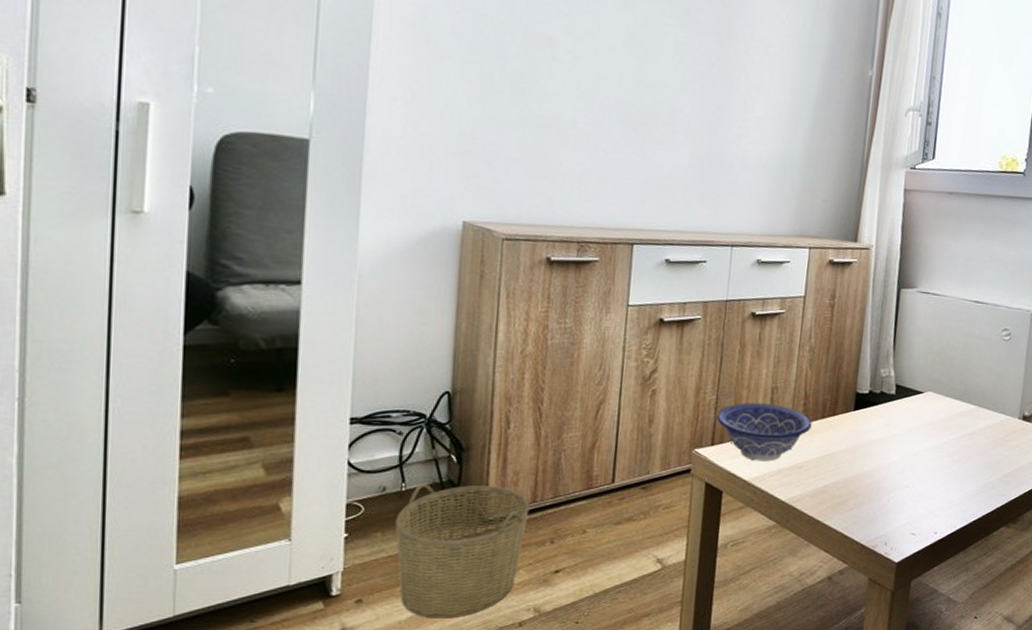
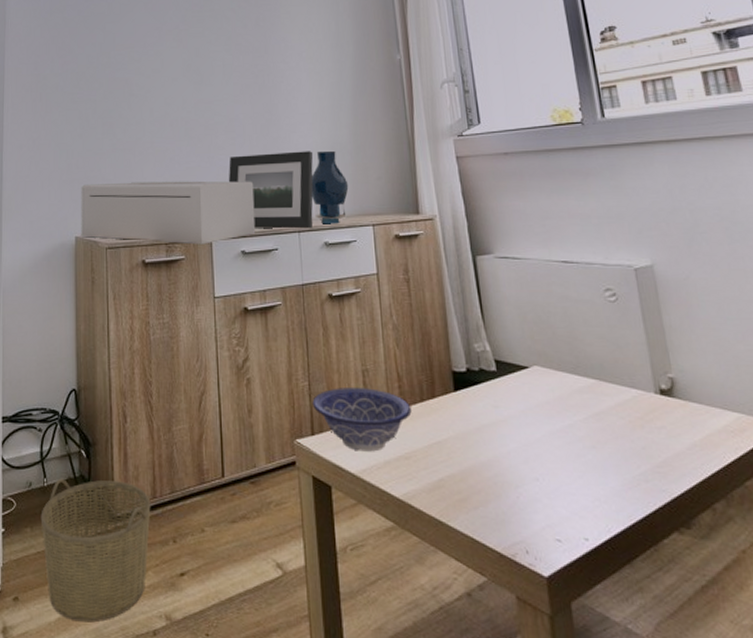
decorative box: none [471,159,691,248] -> present [81,181,256,245]
picture frame: none [661,153,762,244] -> present [228,151,314,229]
vase: none [751,162,793,243] -> present [311,150,349,224]

